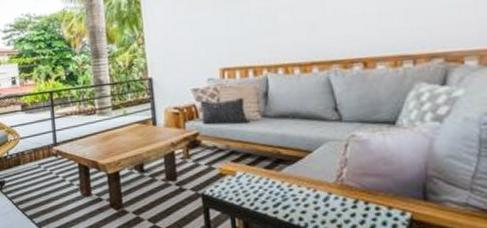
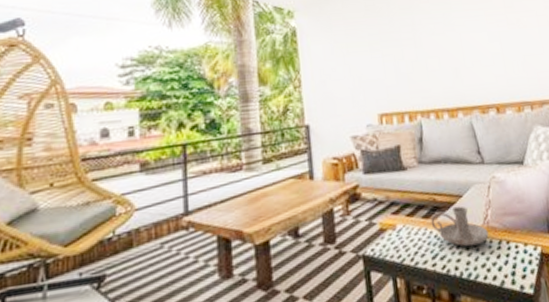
candle holder: none [273,161,342,201] -> present [430,206,489,247]

